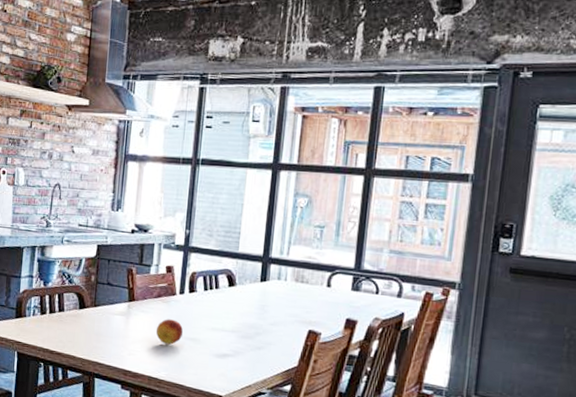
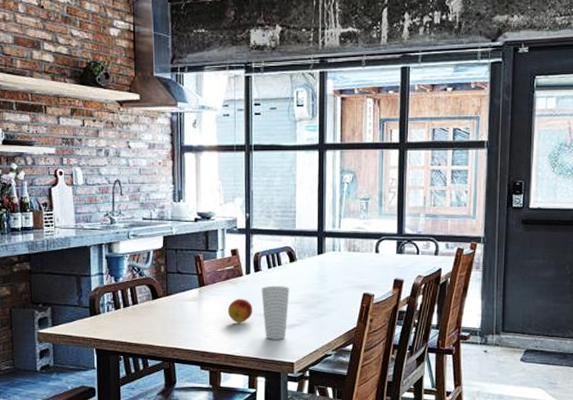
cup: none [193,309,225,369] -> present [261,286,289,340]

